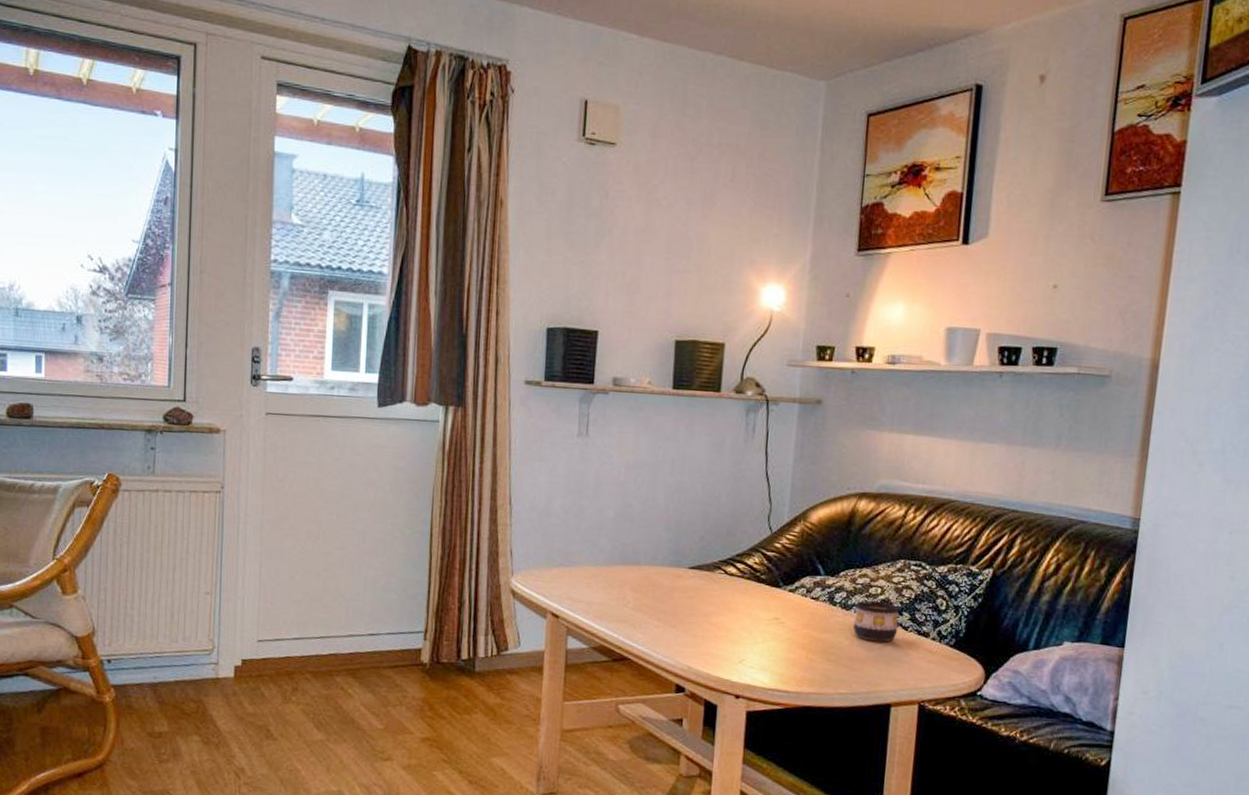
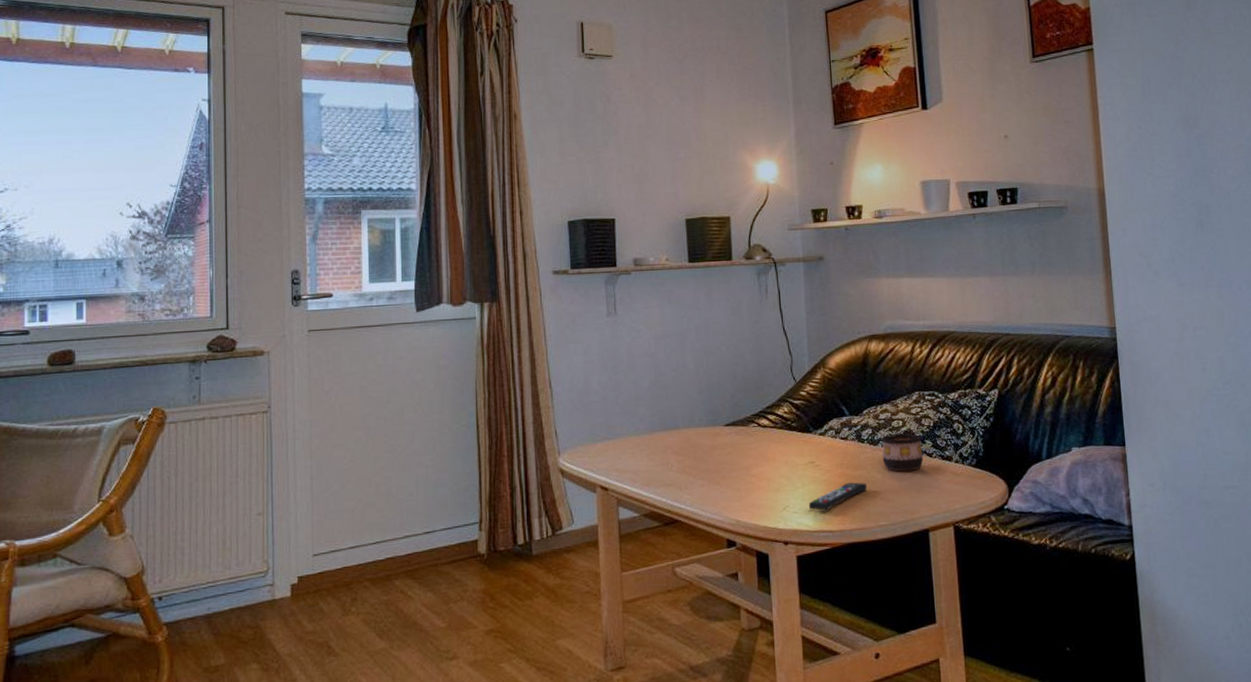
remote control: none [766,644,833,670] -> present [808,482,868,511]

